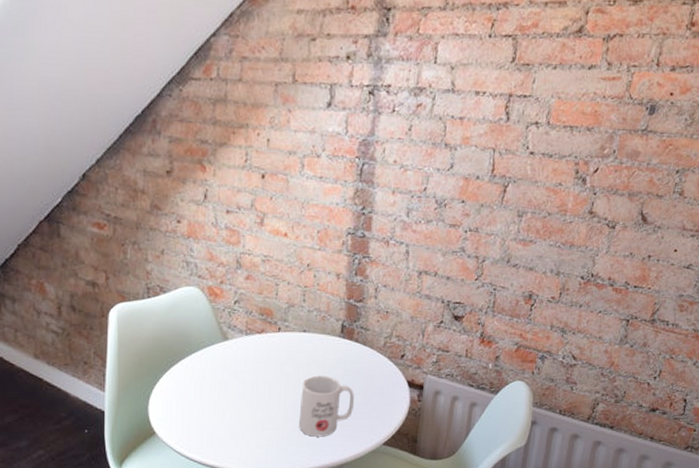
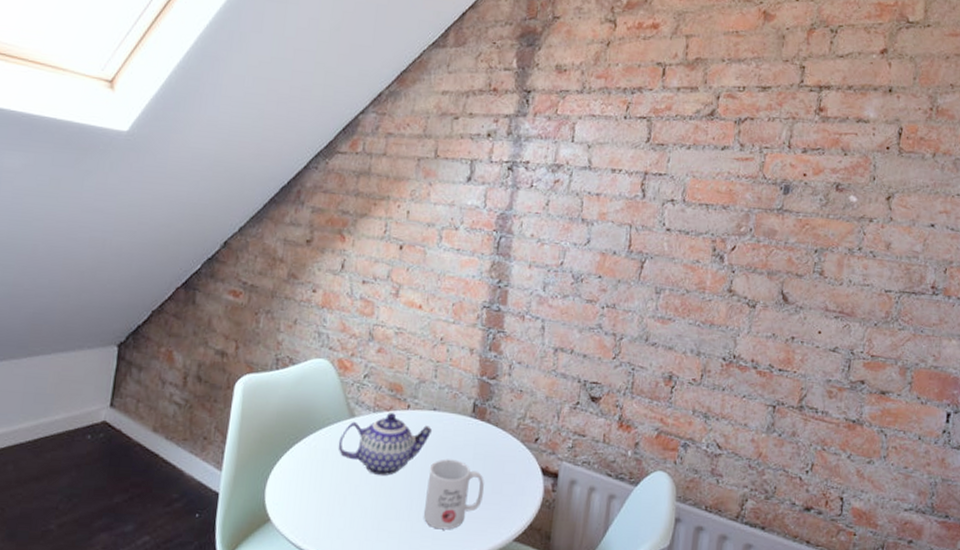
teapot: none [214,335,304,391] -> present [338,413,433,476]

